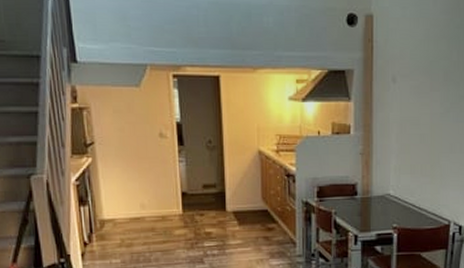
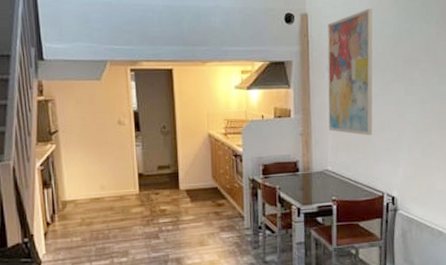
wall art: none [392,10,447,157] -> present [327,9,373,135]

